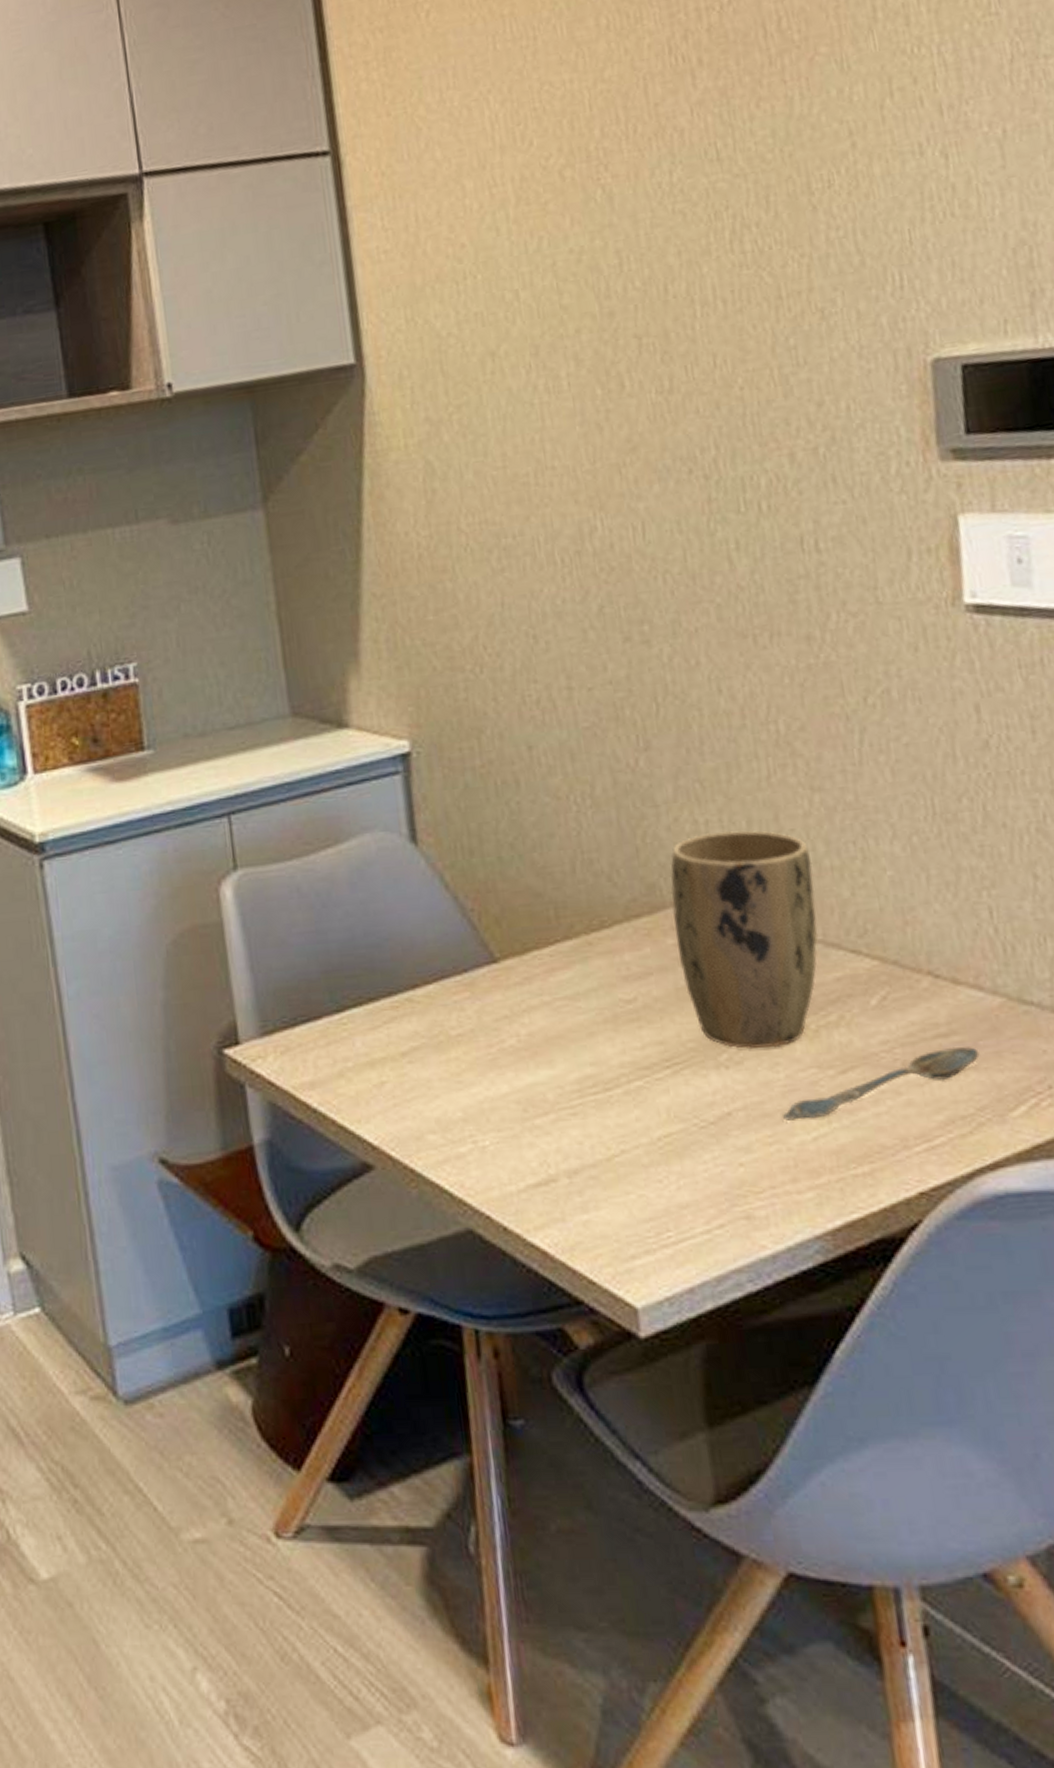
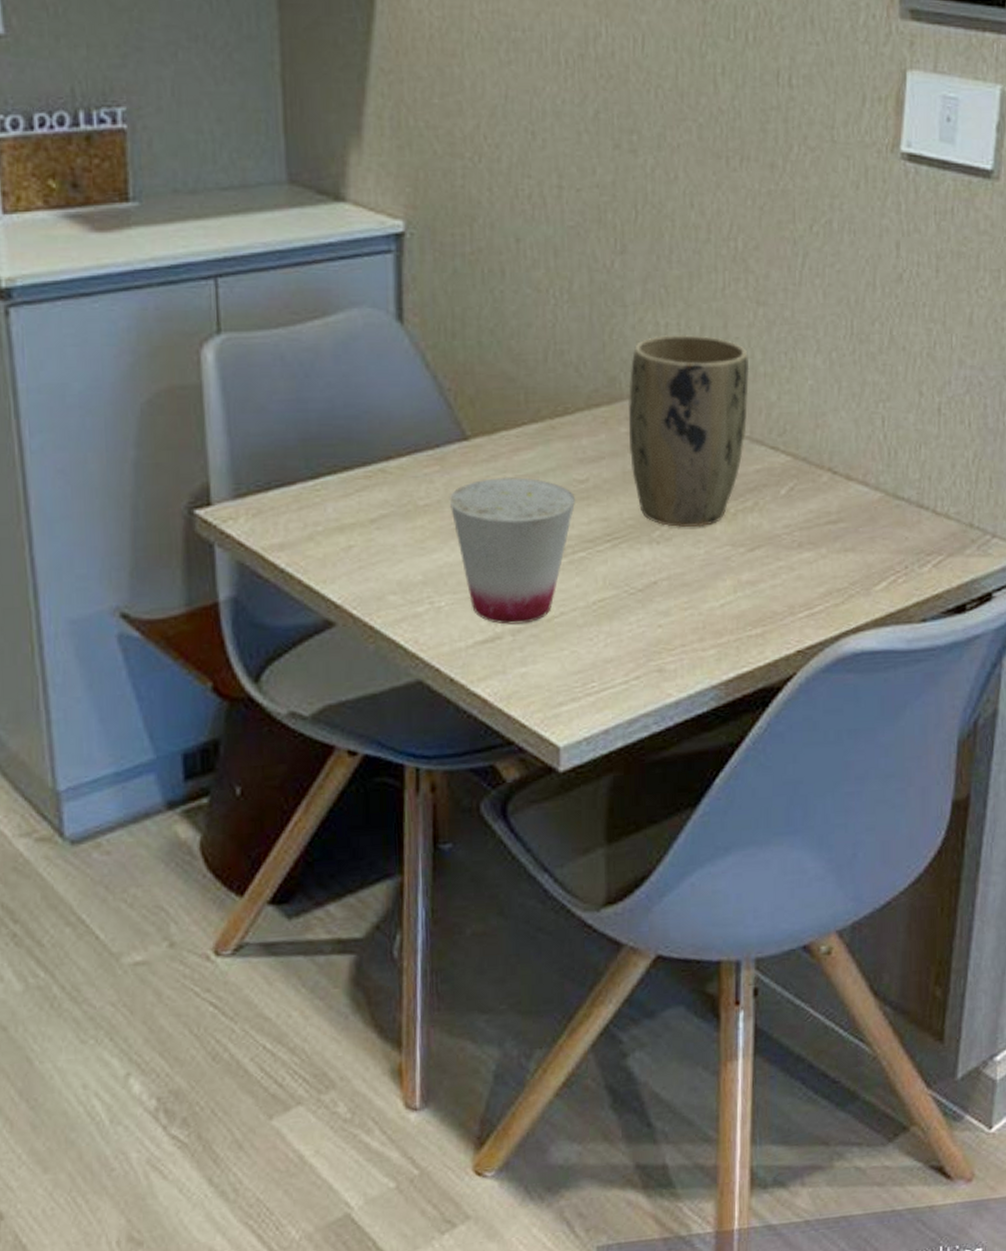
cup: none [482,1000,624,1165] -> present [449,476,575,624]
spoon: present [783,1046,980,1121] -> none [699,532,858,590]

